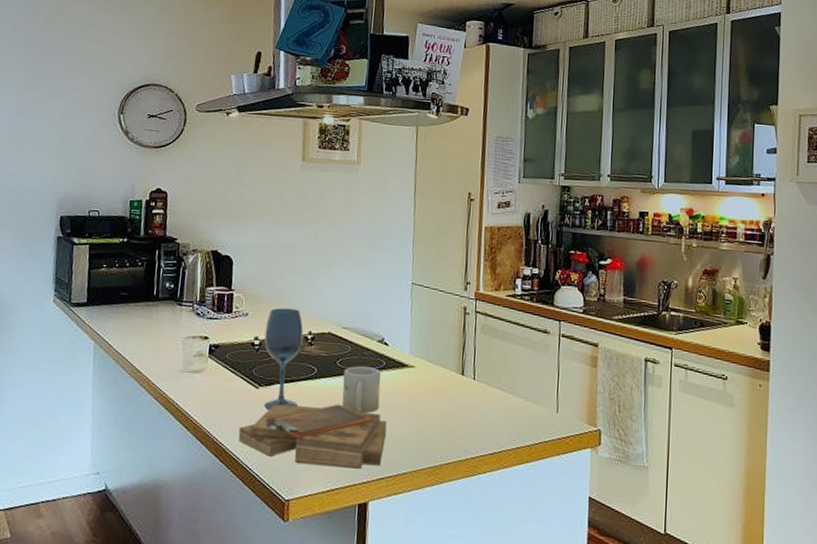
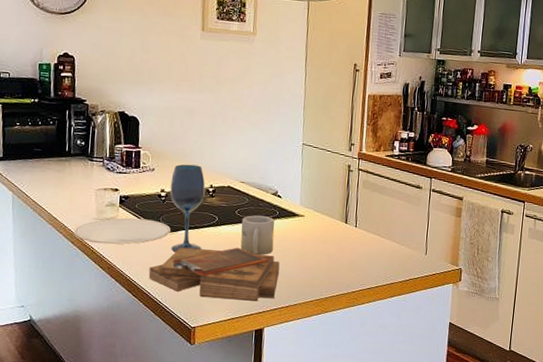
plate: none [158,369,264,401] -> present [74,217,171,245]

